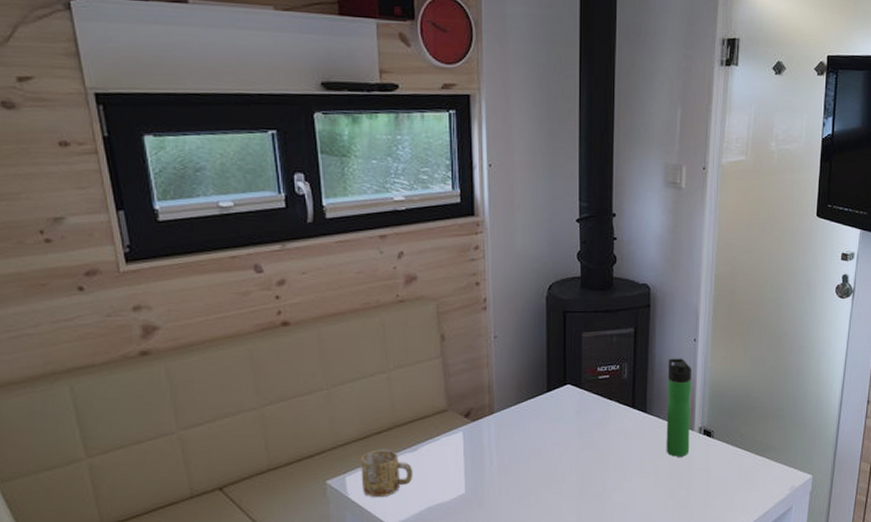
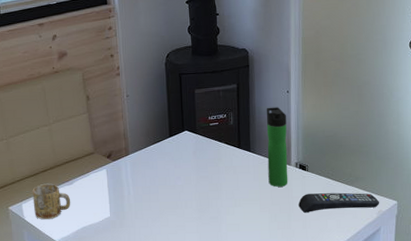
remote control: none [700,464,793,488] -> present [298,192,380,213]

